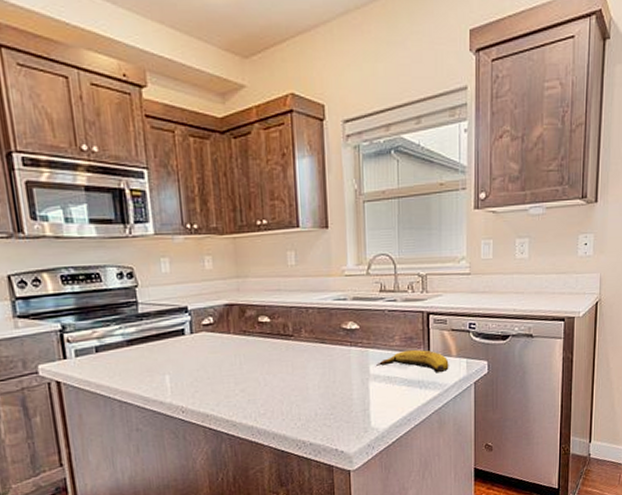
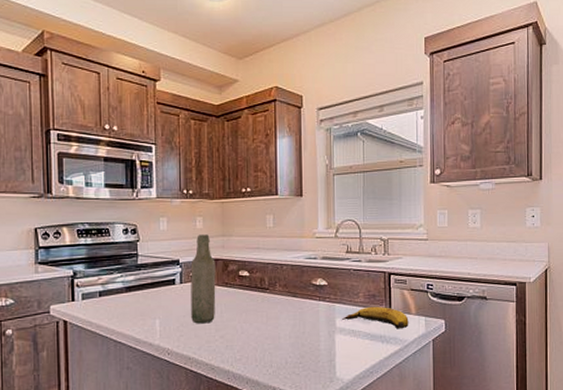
bottle: none [201,276,234,378] -> present [190,234,216,324]

